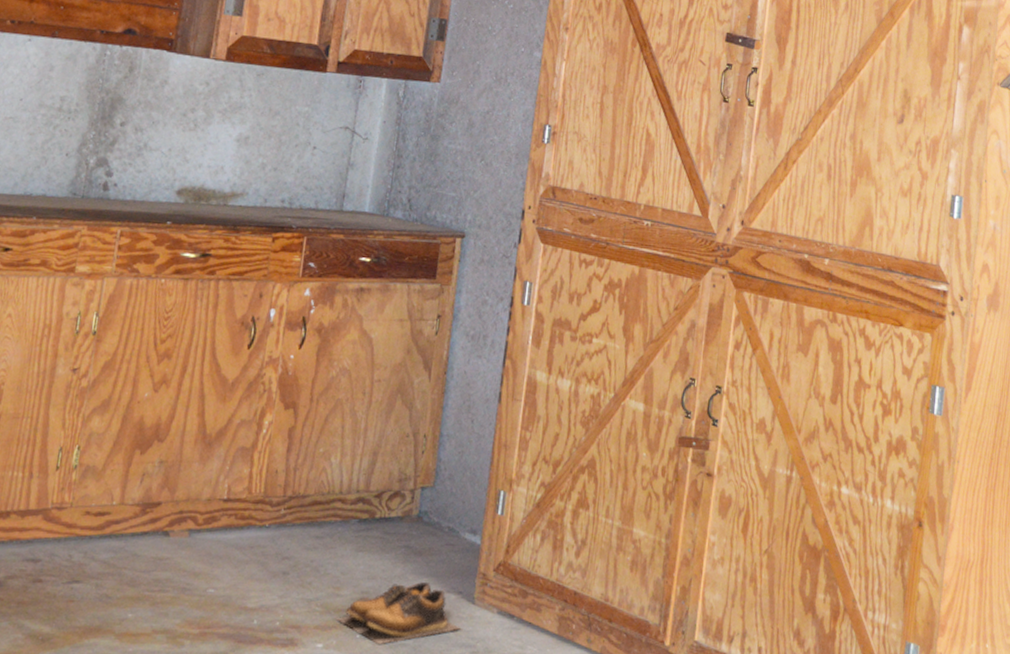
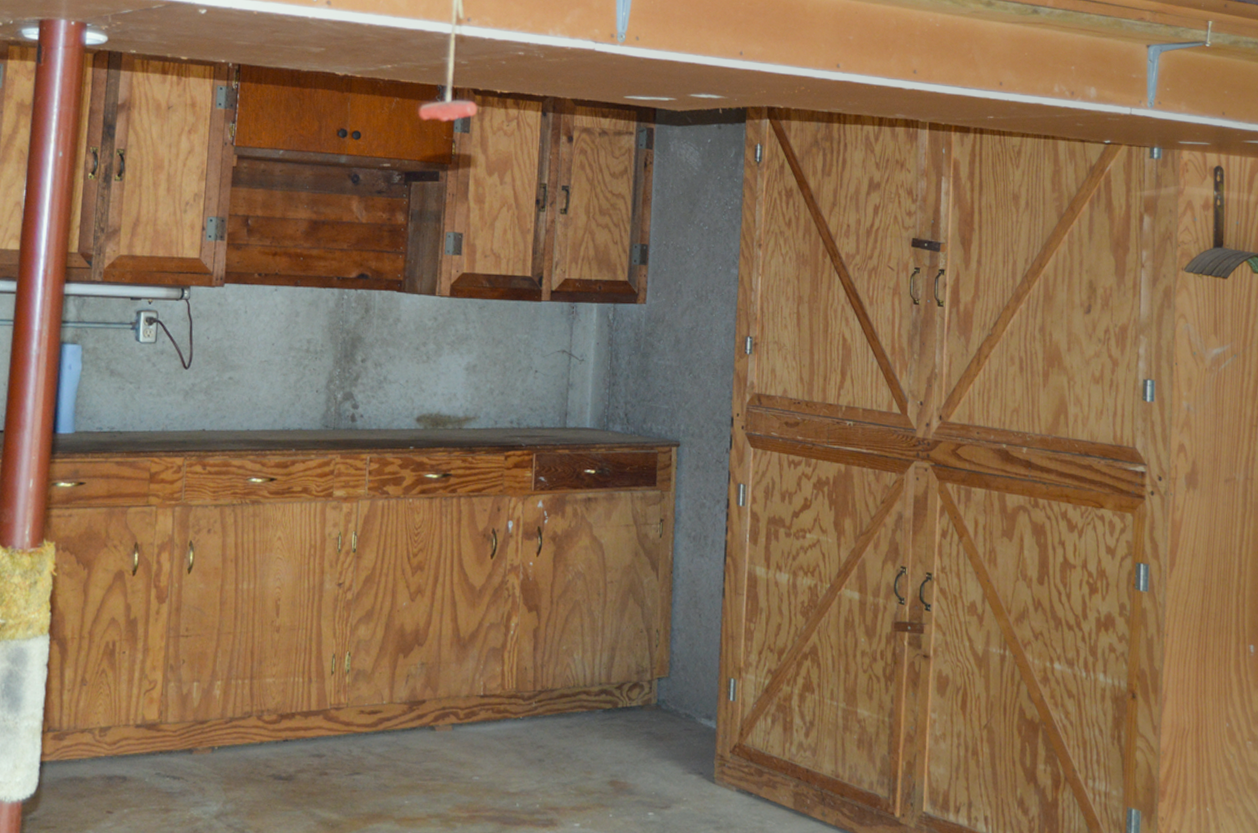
shoes: present [335,581,461,645] -> none [589,764,704,823]

